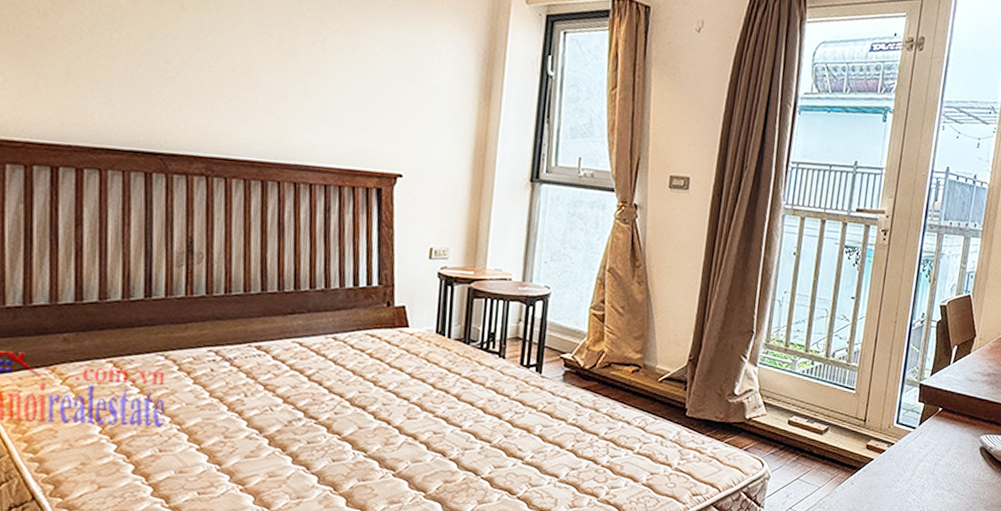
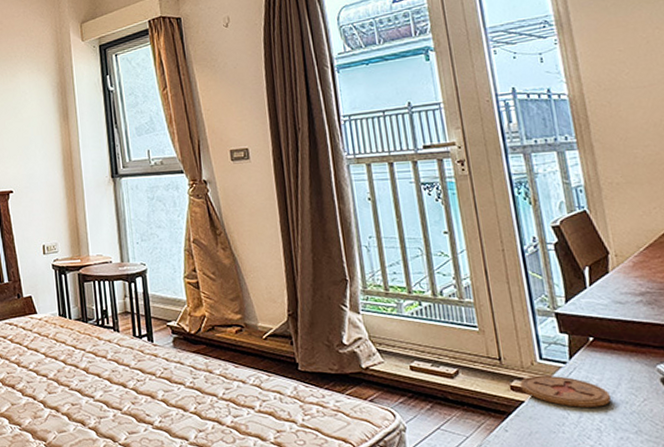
coaster: none [874,437,941,468] -> present [520,375,612,407]

